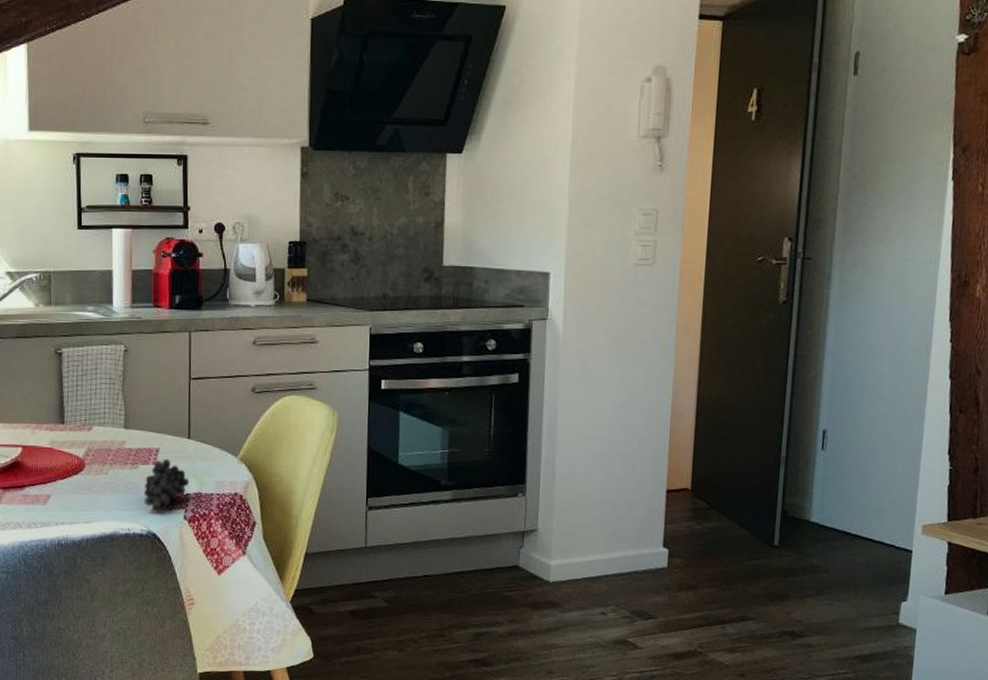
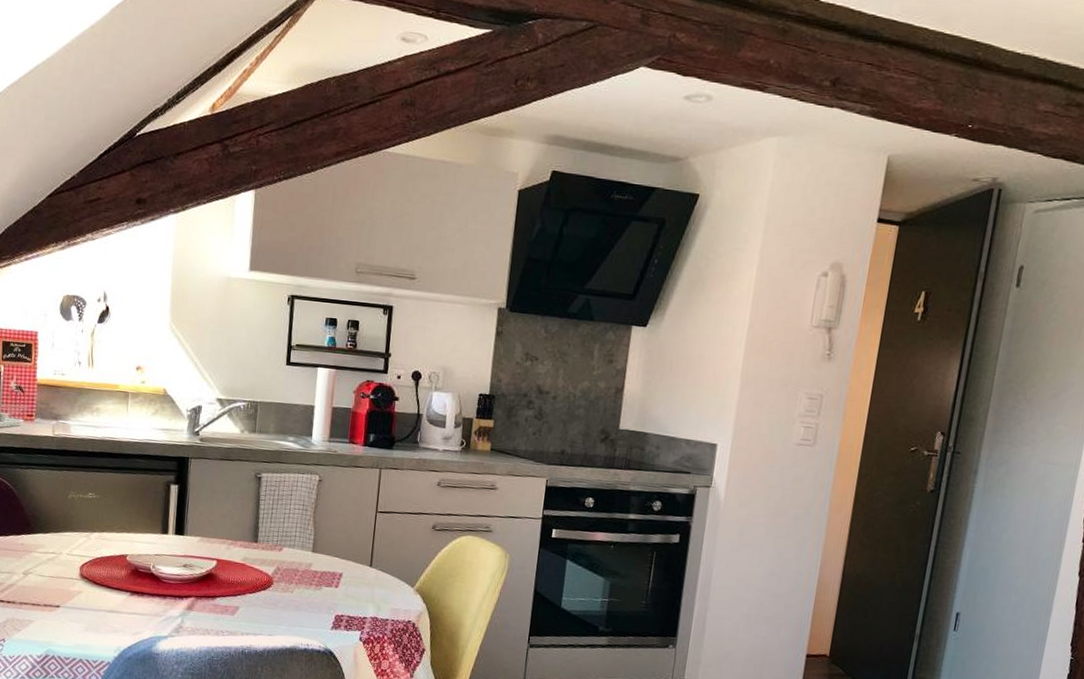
fruit: present [143,458,190,510] -> none [323,583,368,630]

